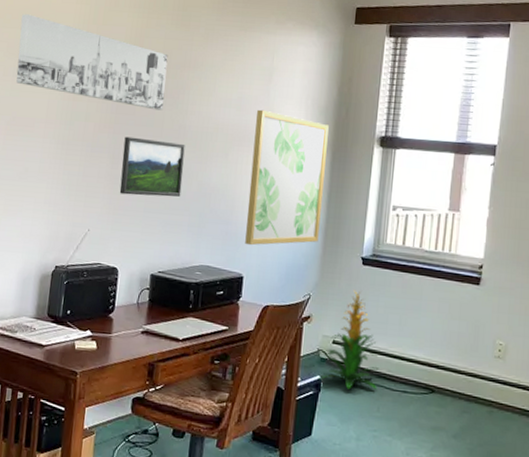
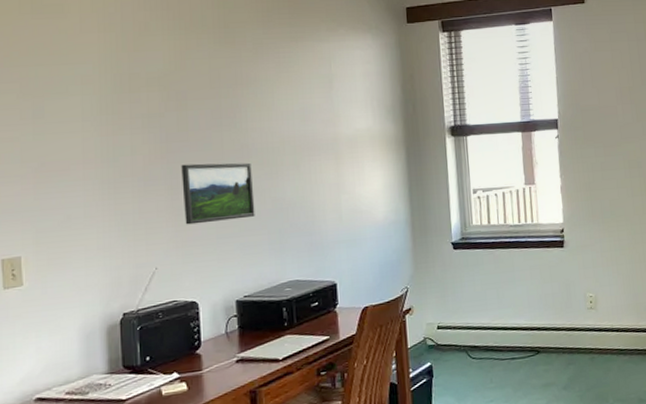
wall art: present [16,14,168,111] -> none [33,49,220,133]
wall art: present [245,109,329,246] -> none [323,117,407,252]
indoor plant: present [319,289,379,389] -> none [430,274,487,369]

